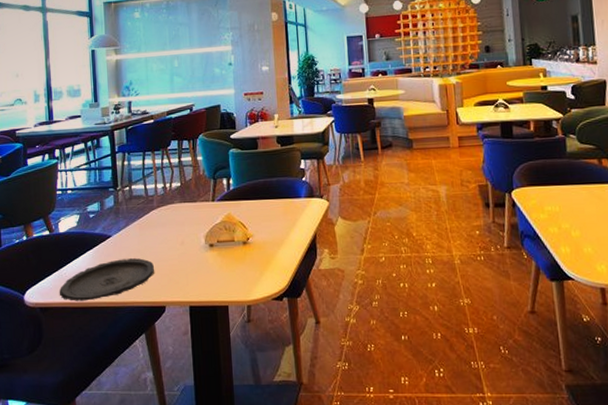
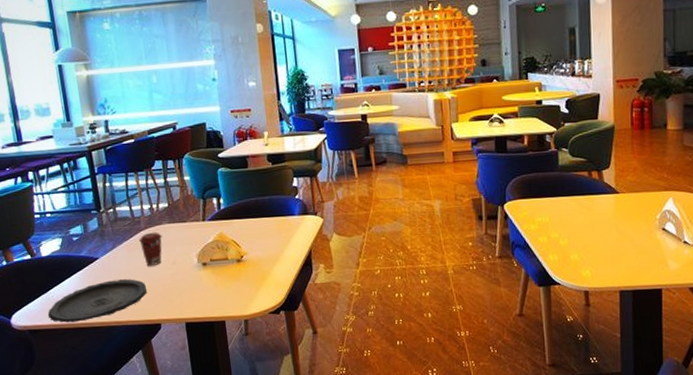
coffee cup: none [151,211,173,246] -> present [139,232,162,267]

